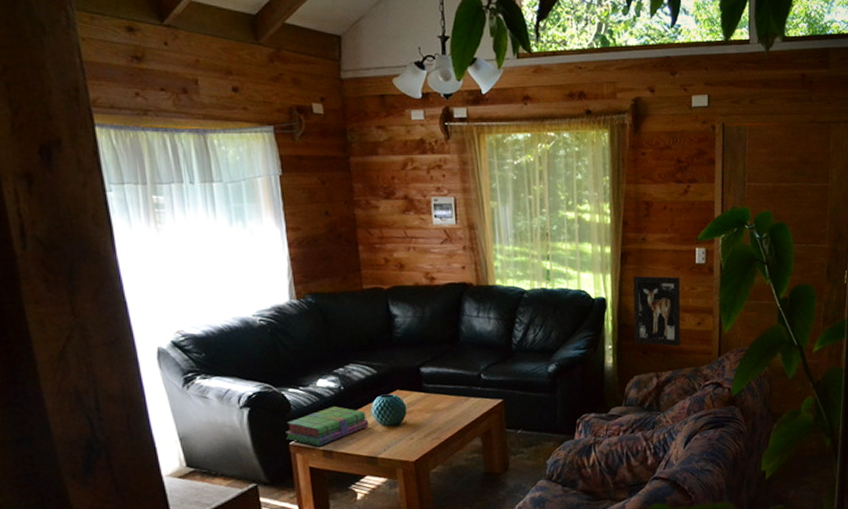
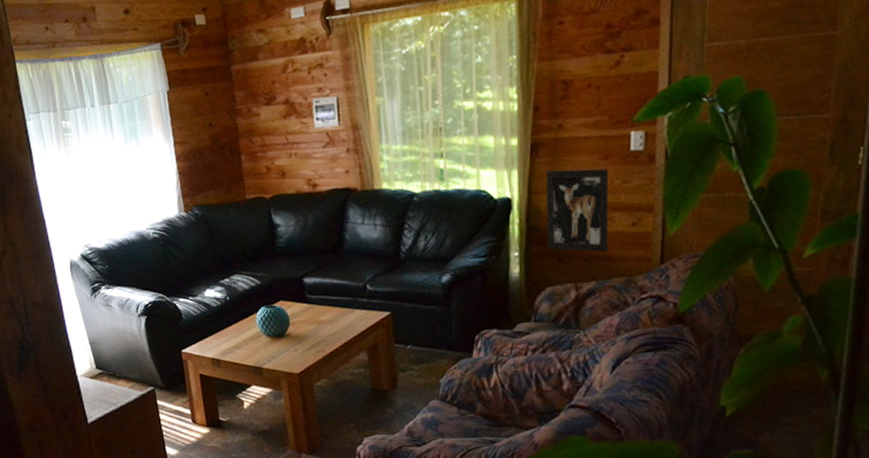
stack of books: present [286,406,370,446] -> none [178,316,254,354]

